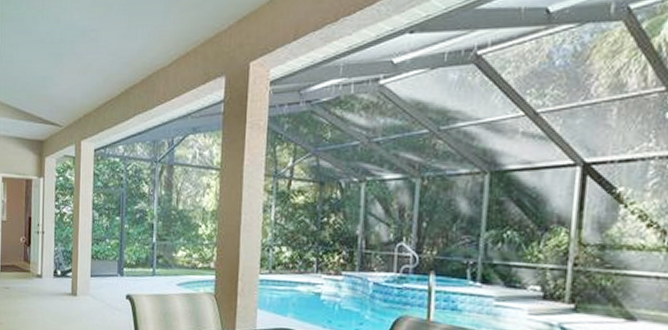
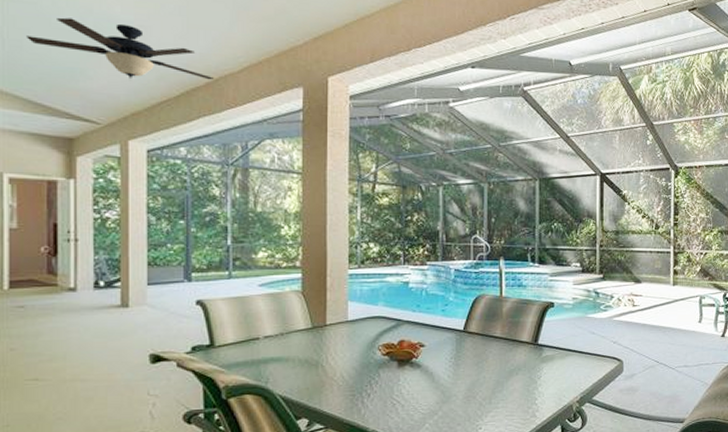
ceiling fan: none [16,29,148,83] -> present [27,17,214,80]

